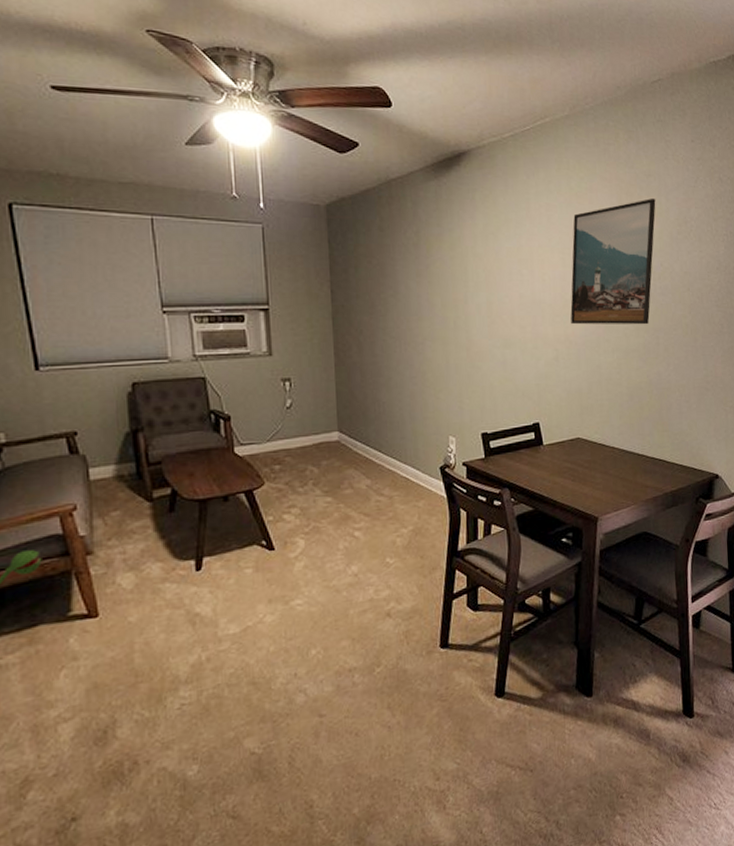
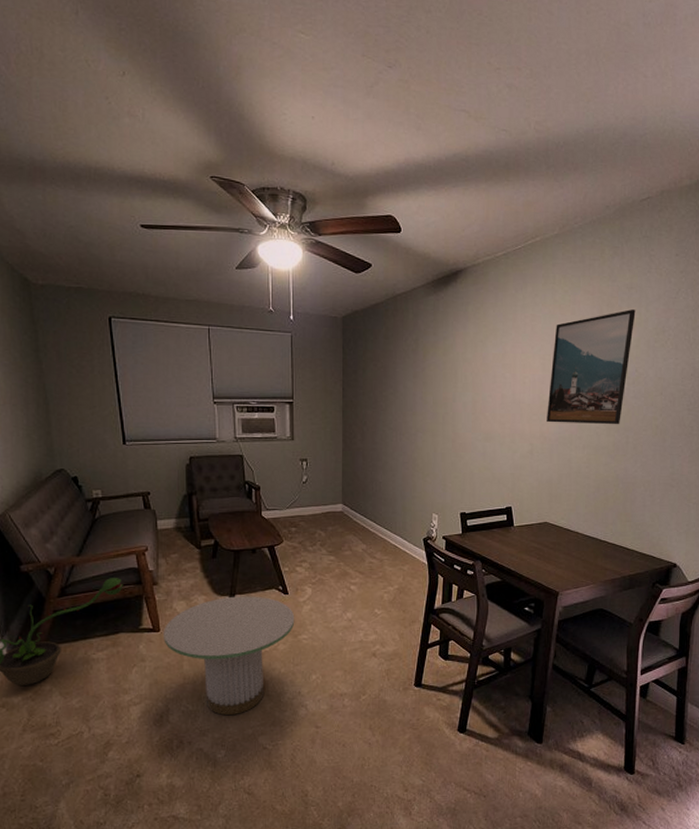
side table: none [103,556,285,718] -> present [163,596,295,715]

